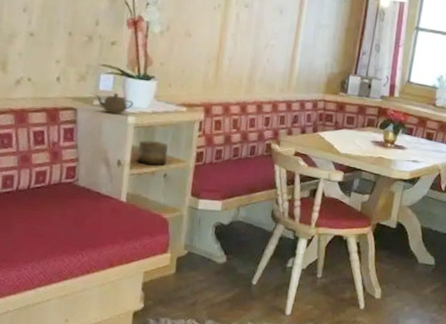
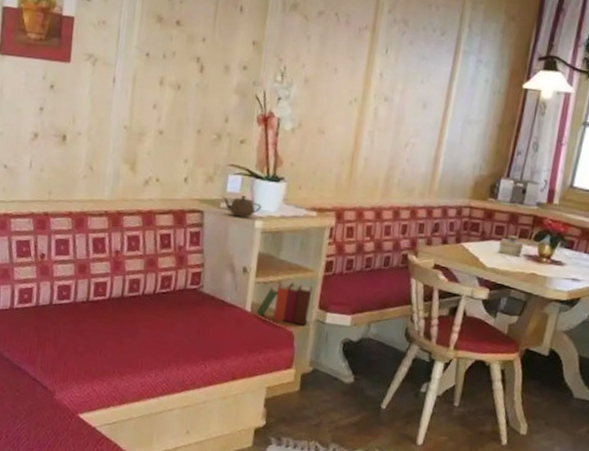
books: none [131,174,185,213] -> present [256,283,313,326]
decorative box: present [137,140,168,166] -> none [263,247,296,275]
decorative jar: none [350,123,371,143] -> present [499,234,524,257]

